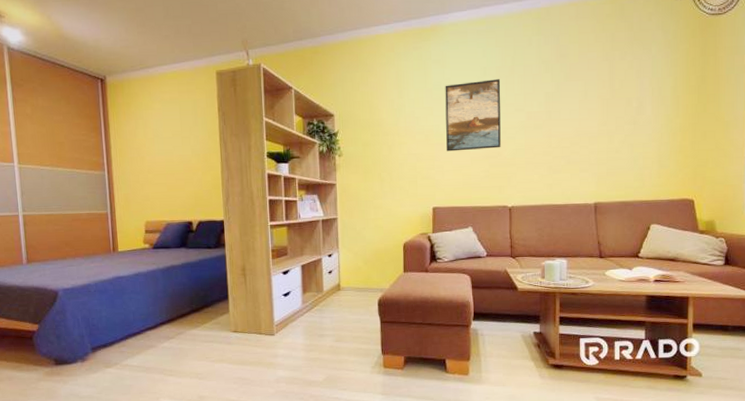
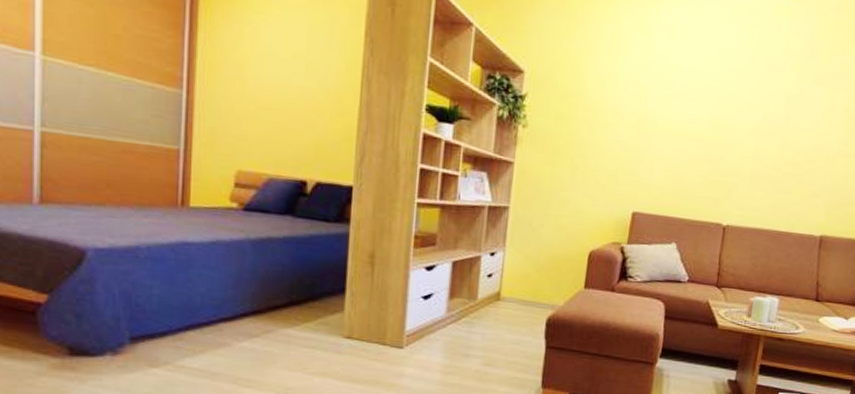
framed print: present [445,79,501,152] -> none [660,60,738,152]

